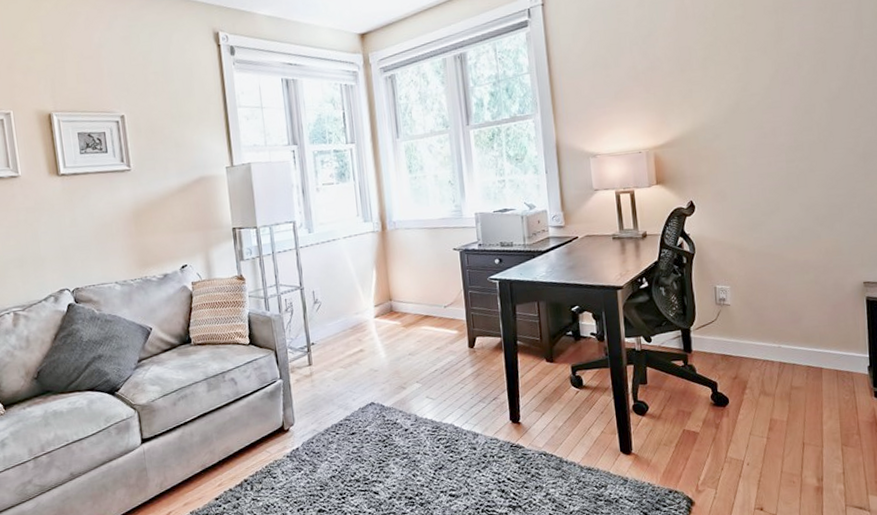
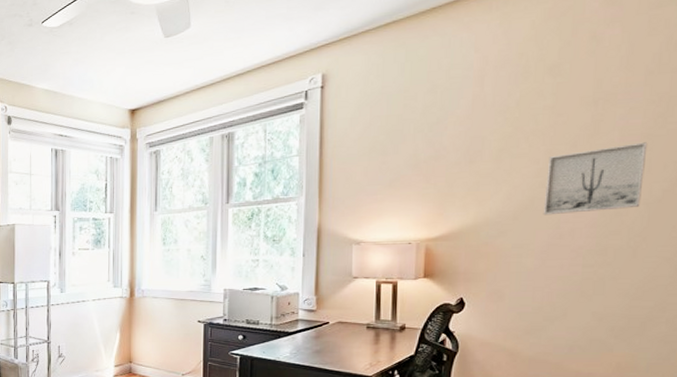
wall art: none [746,45,823,117] -> present [543,142,648,216]

